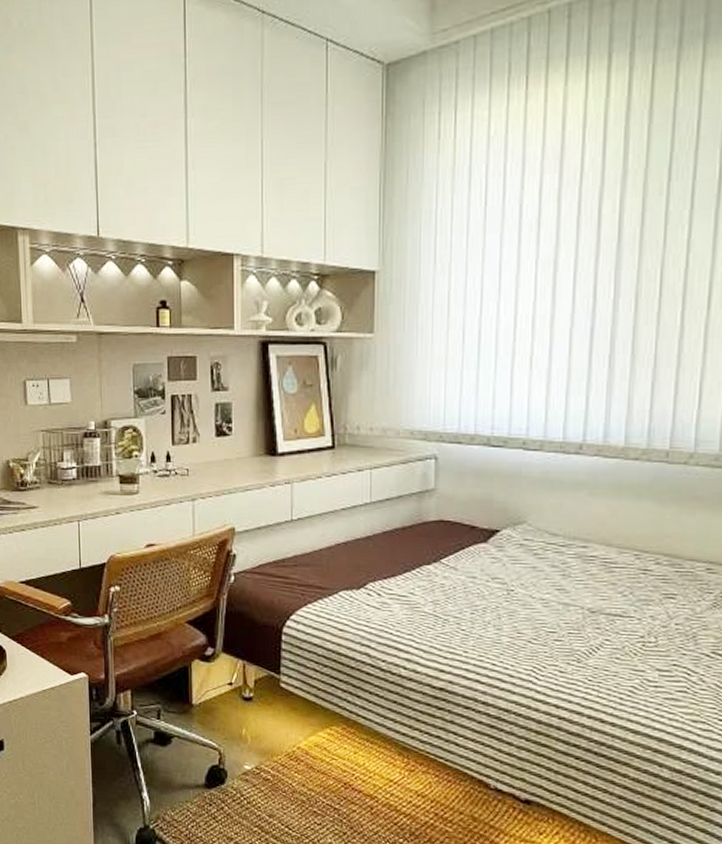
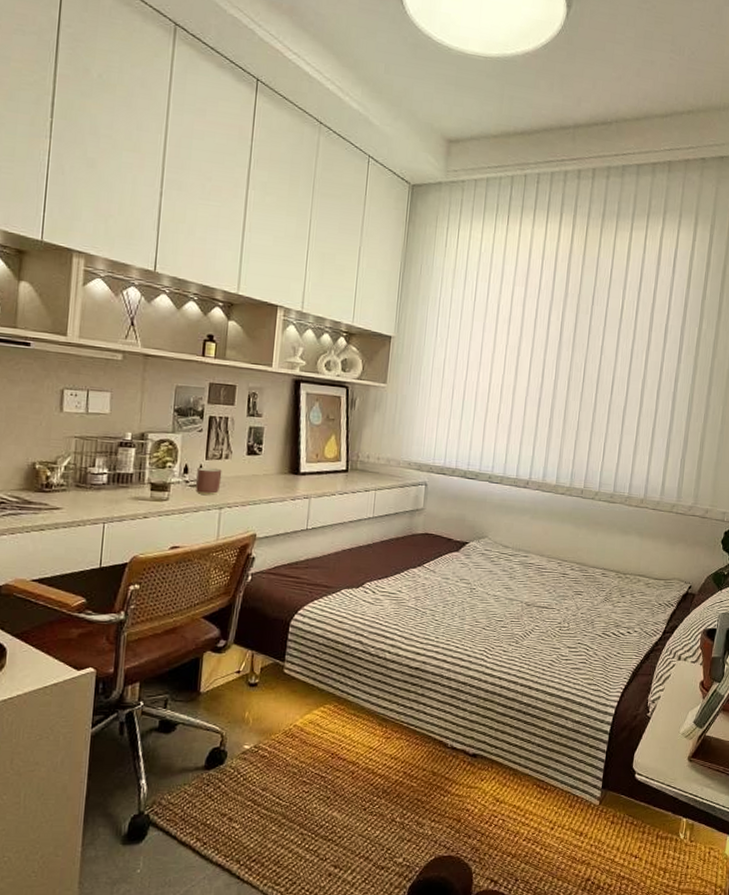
mug: none [164,453,191,485] -> present [195,467,222,495]

